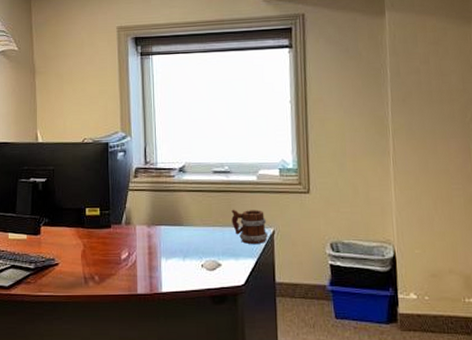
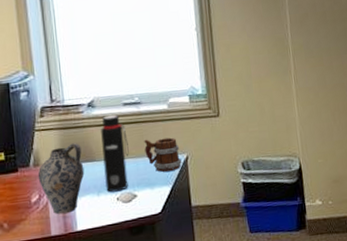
ceramic jug: none [128,206,172,274] -> present [38,143,85,215]
water bottle: none [189,182,216,258] -> present [101,114,129,192]

